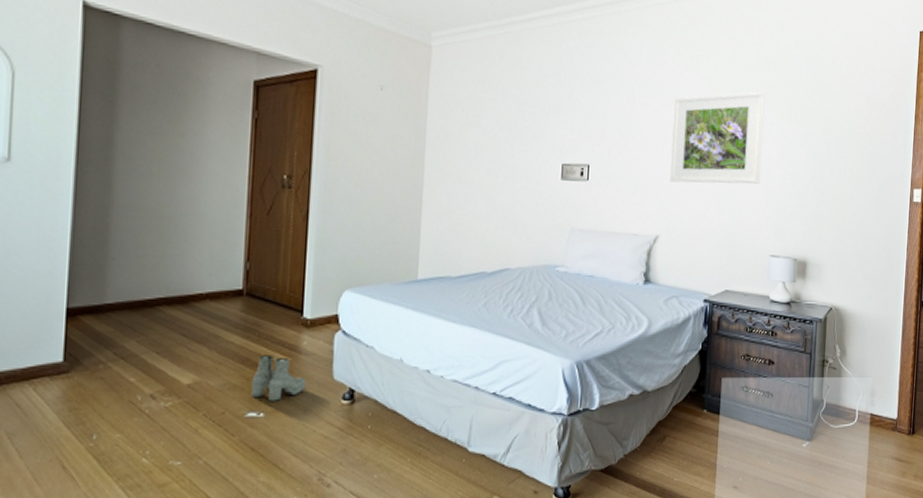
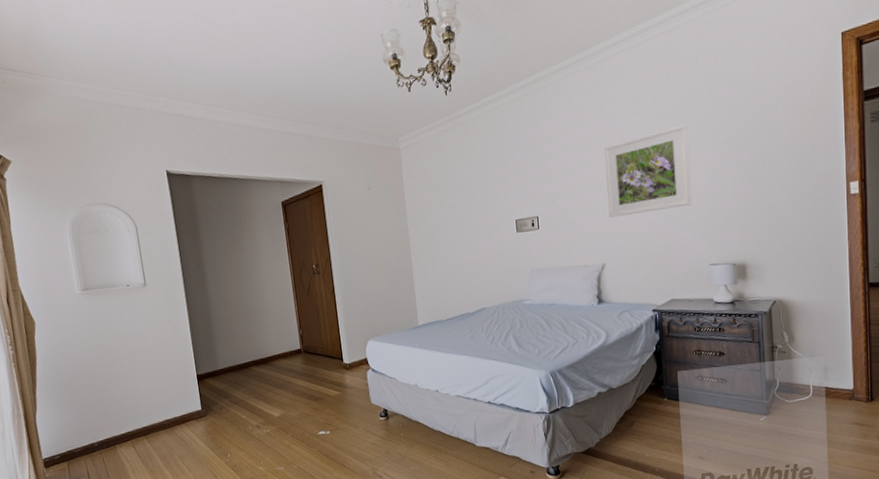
boots: present [251,355,306,401] -> none [317,391,354,423]

